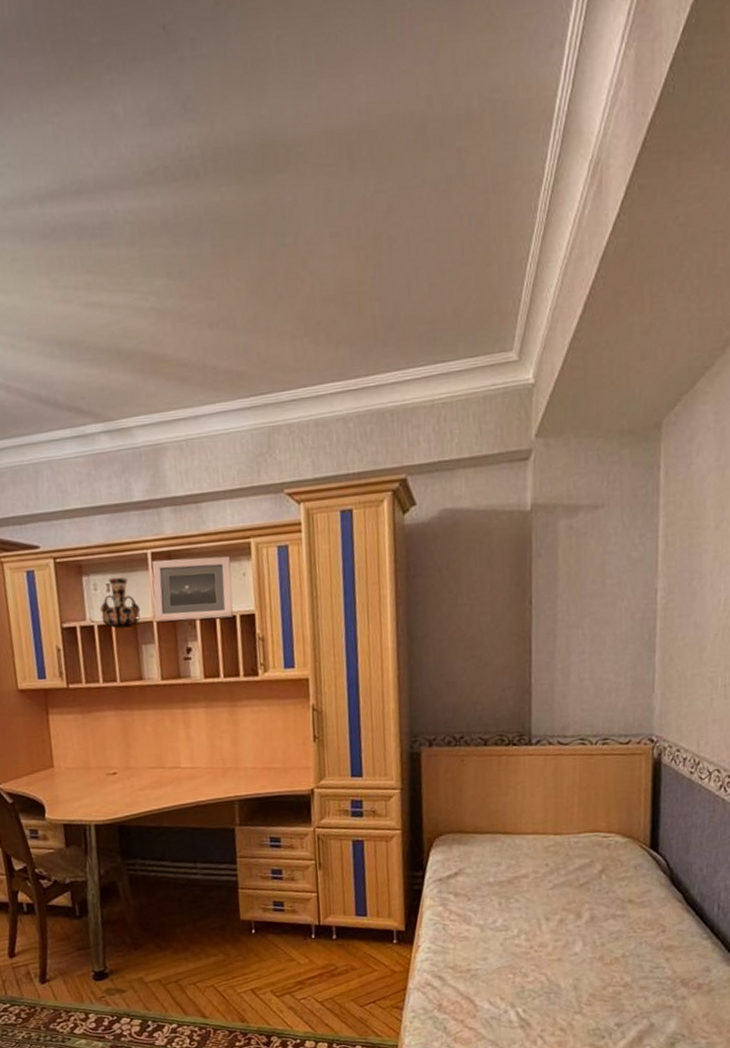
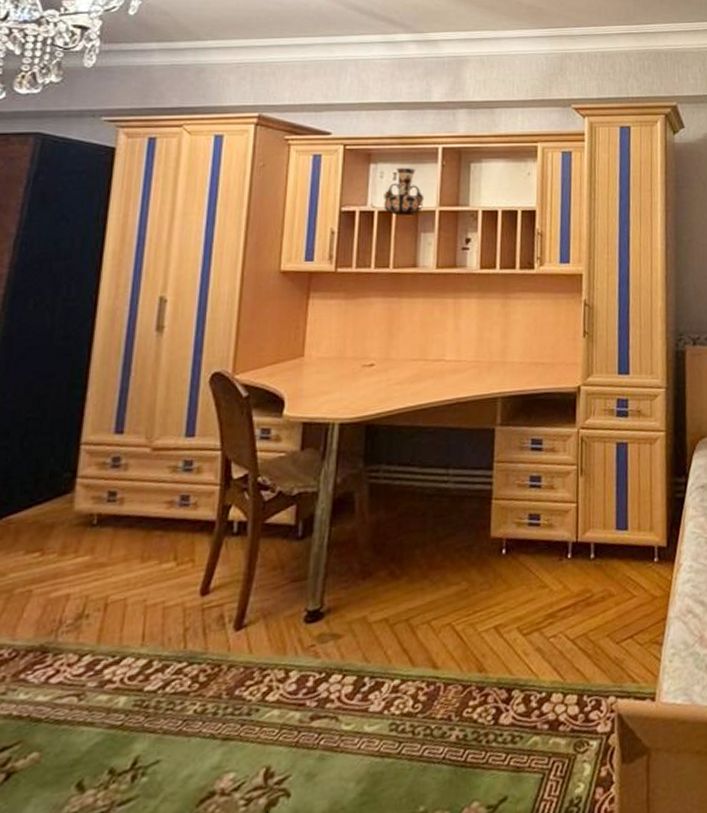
picture frame: present [152,555,233,624] -> none [437,155,517,214]

